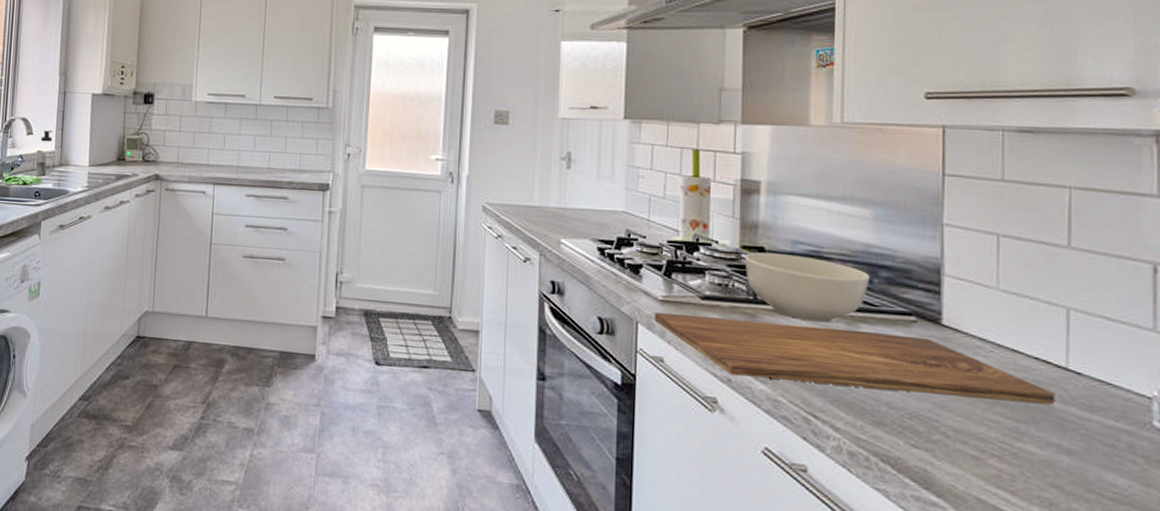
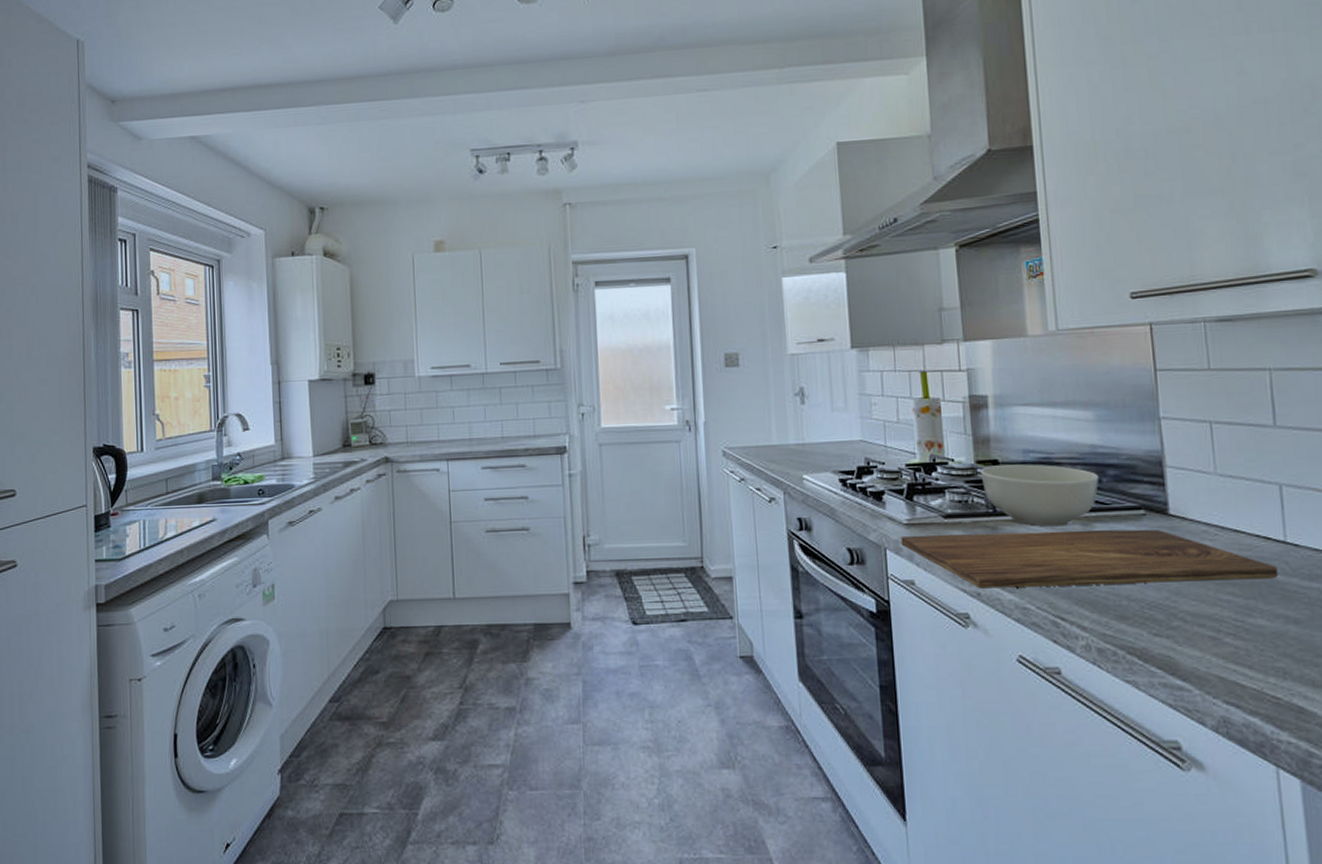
soap dispenser: present [35,130,56,178] -> none [255,424,277,475]

